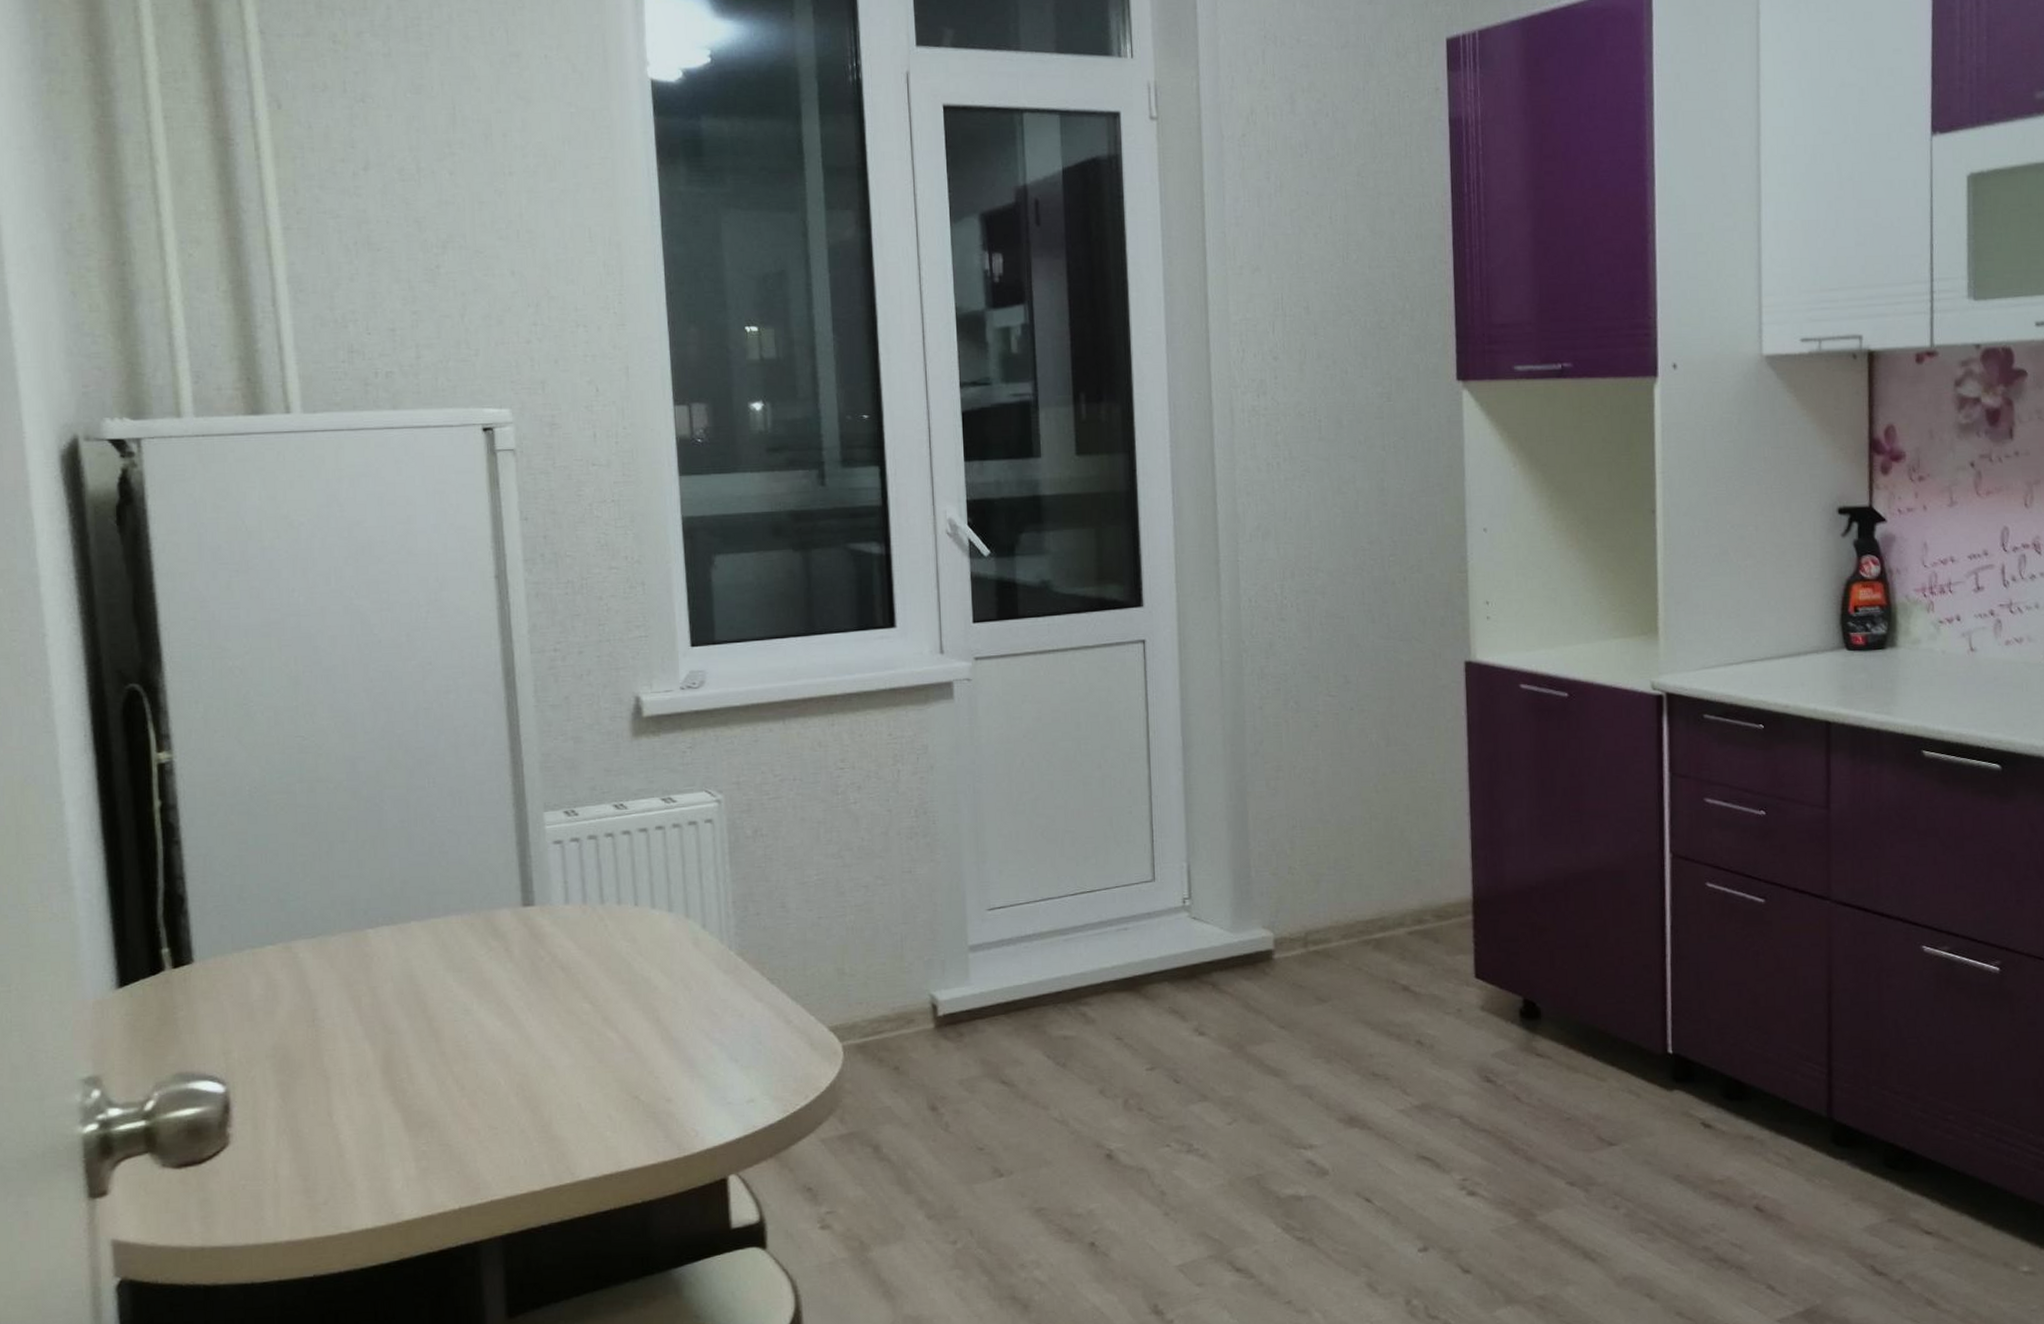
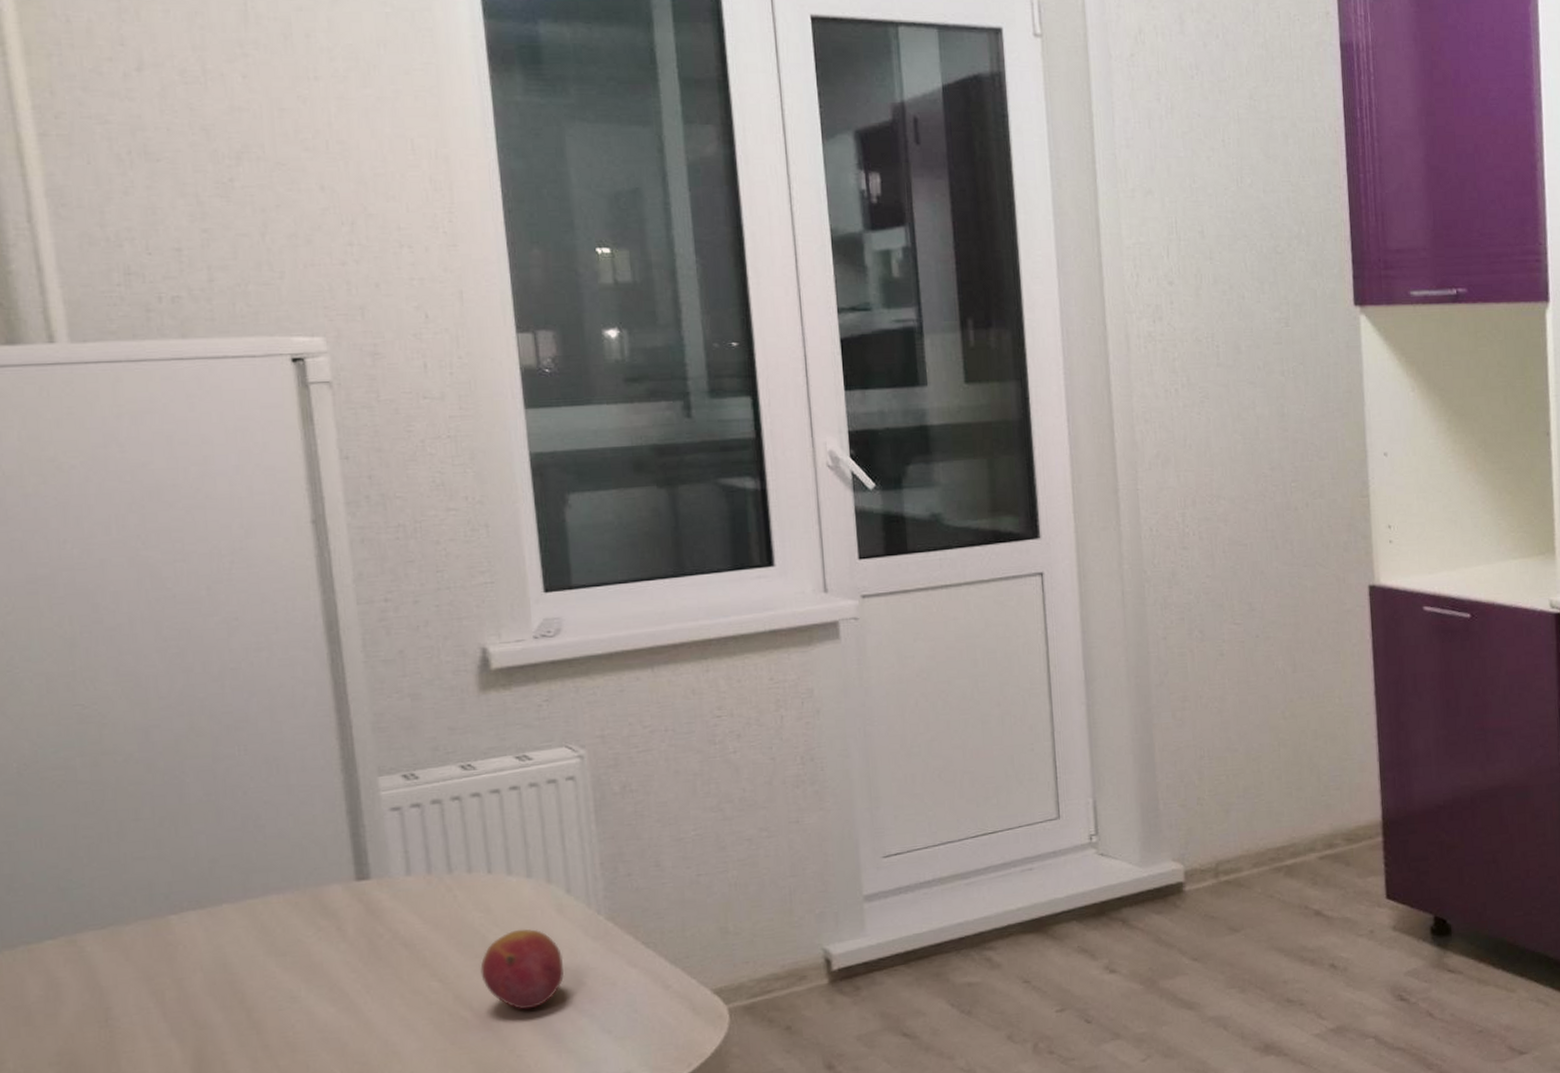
fruit: none [626,959,698,1035] -> present [480,929,564,1010]

